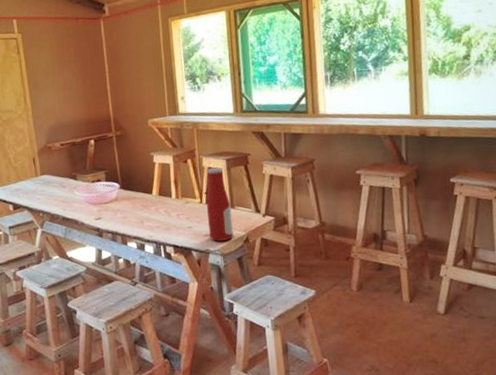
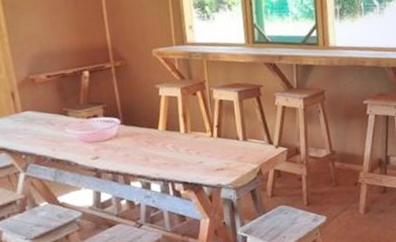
bottle: present [206,167,234,241] -> none [217,99,246,175]

